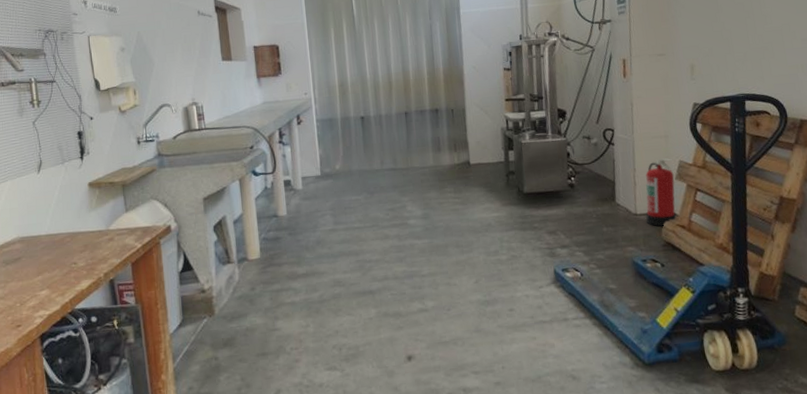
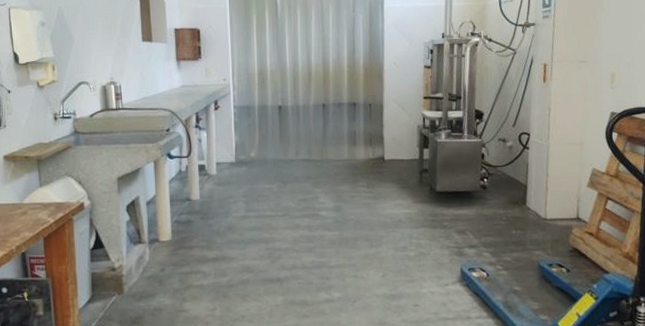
fire extinguisher: present [645,158,677,227] -> none [555,165,586,233]

